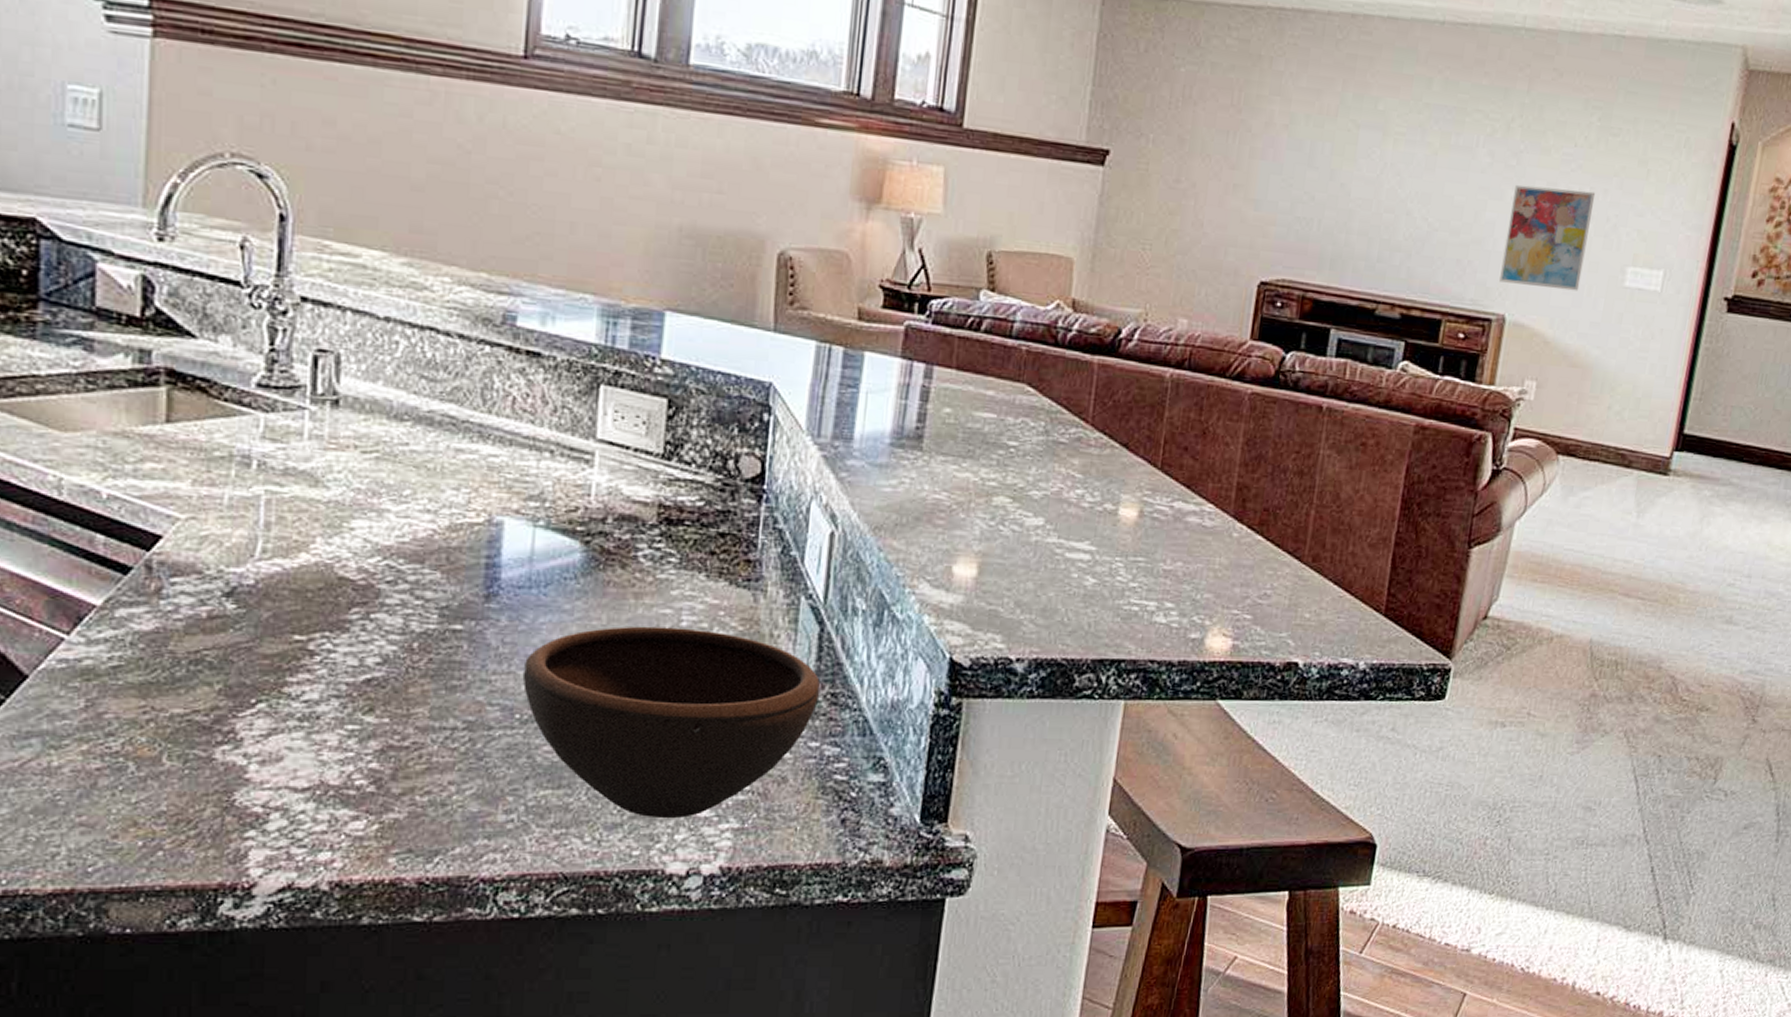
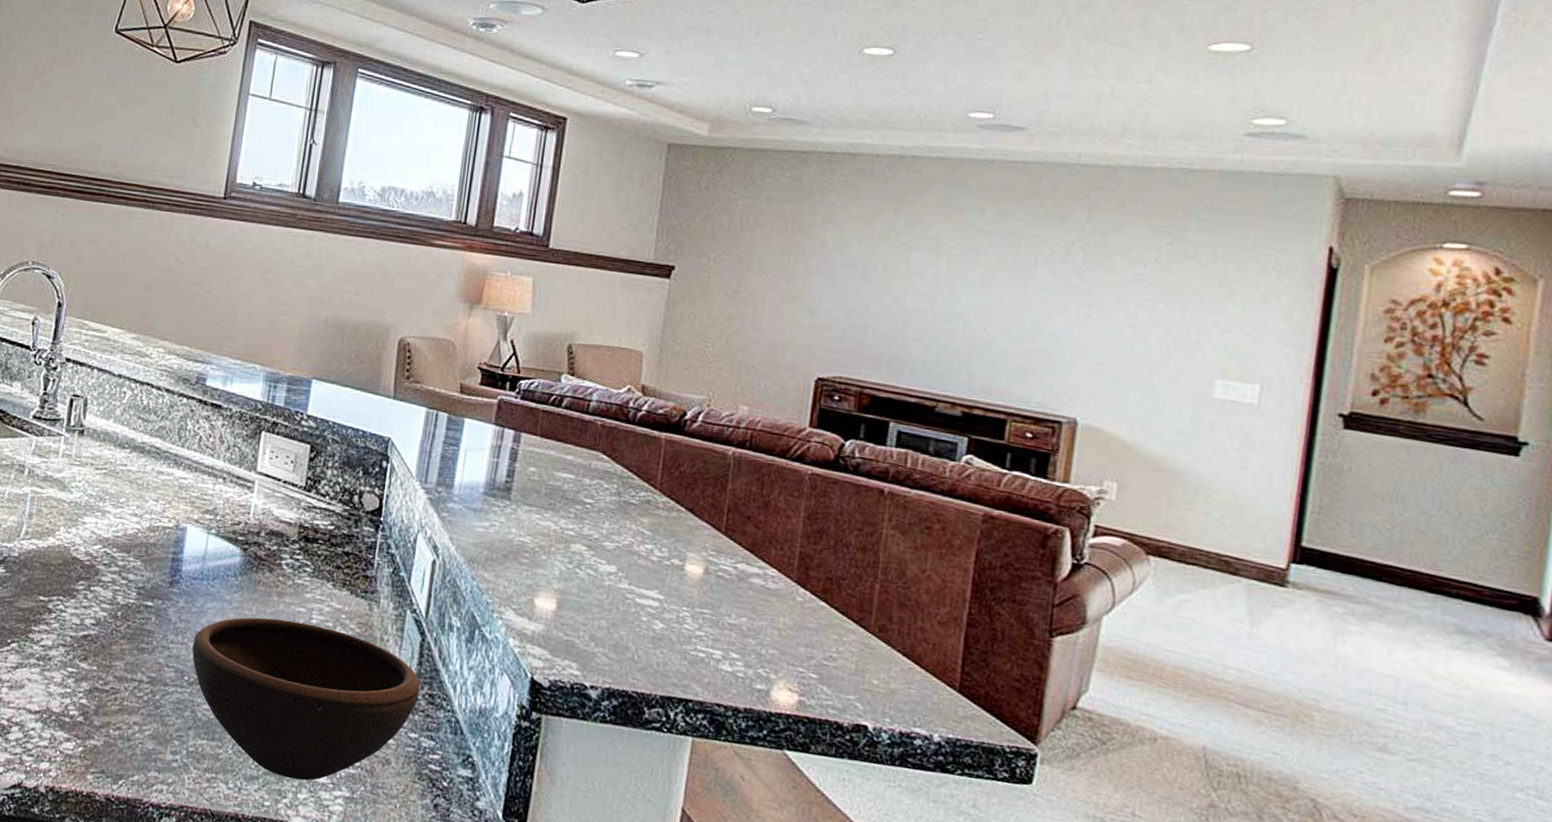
wall art: present [1499,184,1596,291] -> none [1068,300,1172,400]

